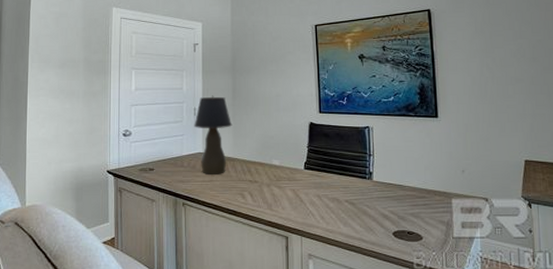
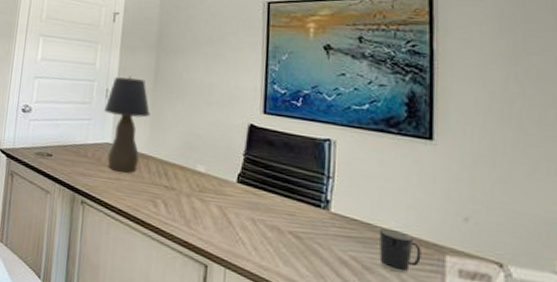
mug: none [407,186,436,217] -> present [378,228,421,274]

